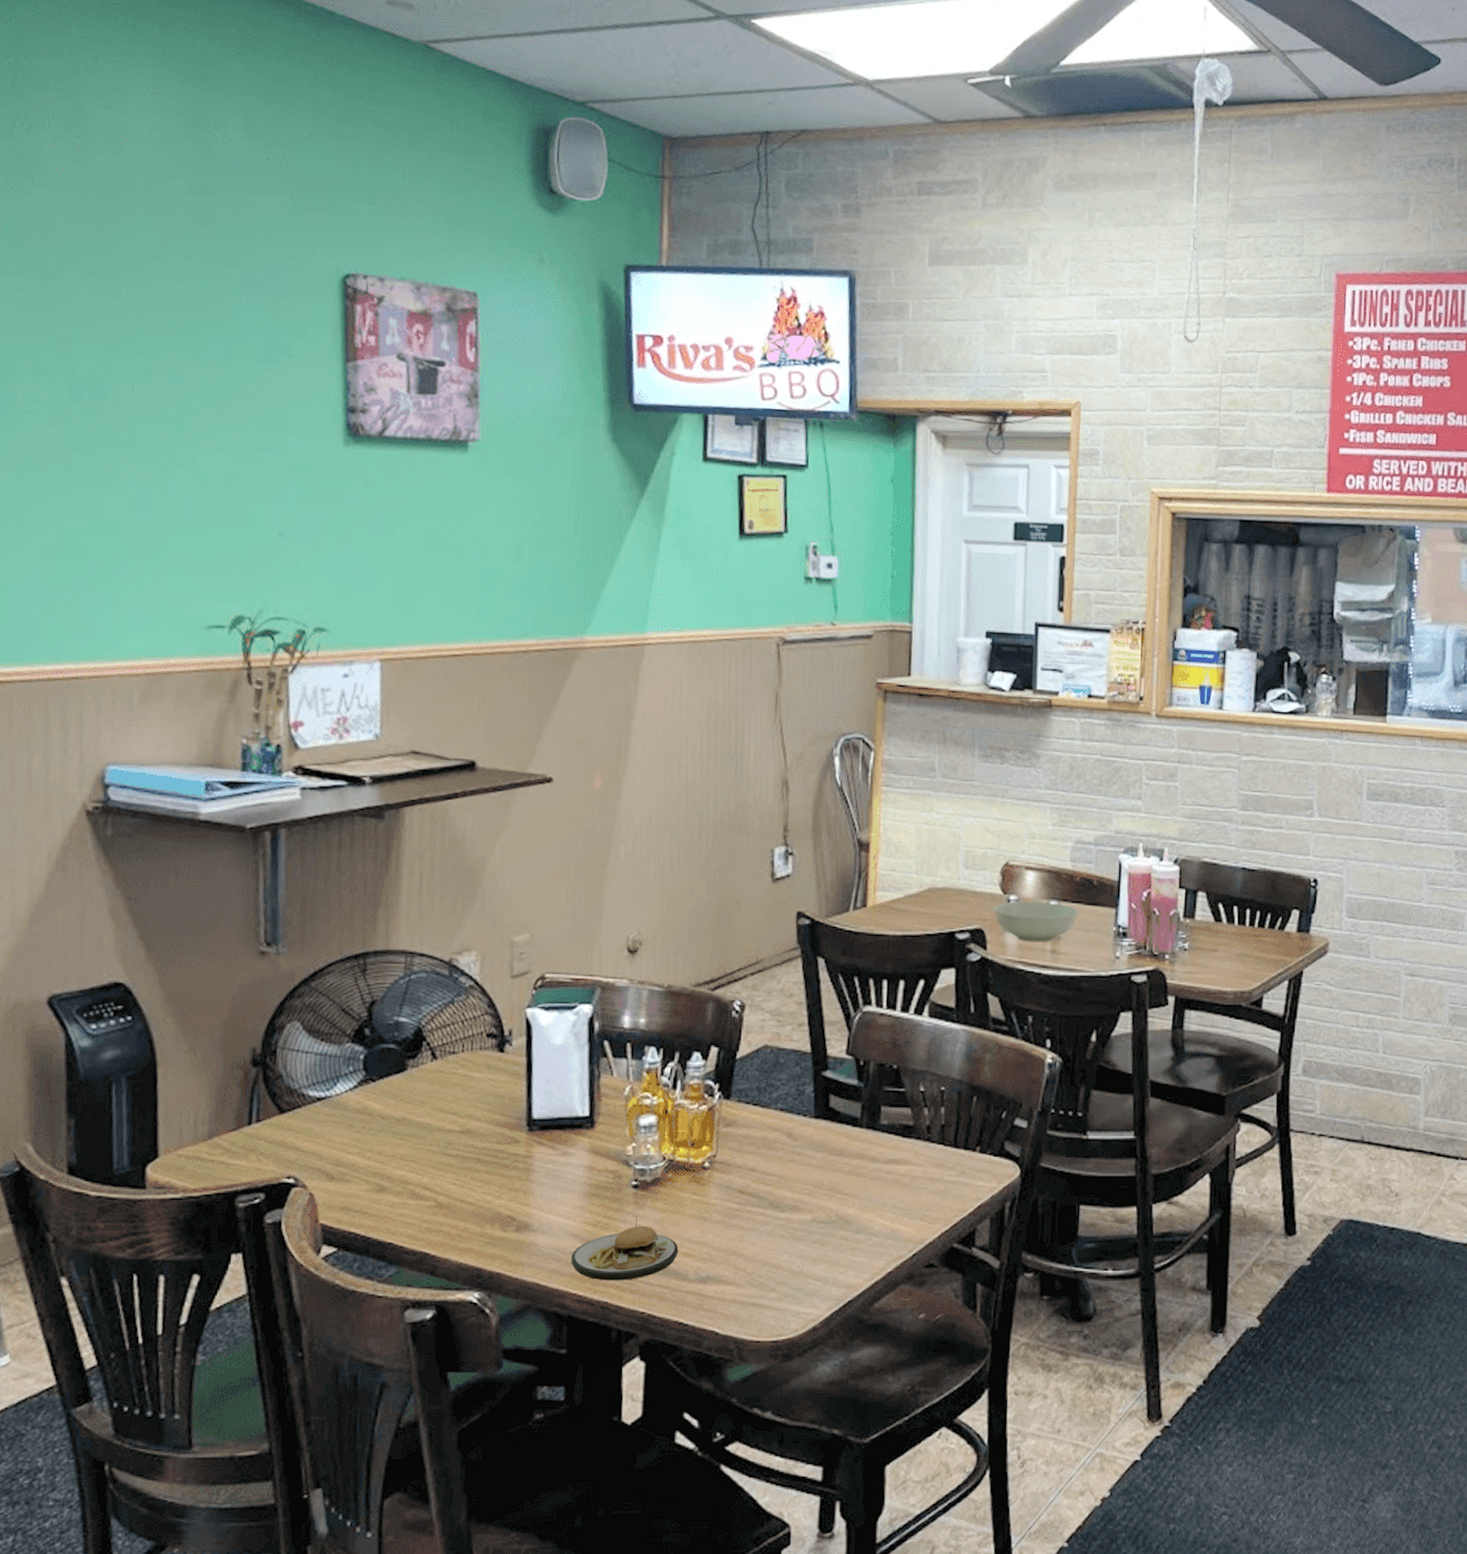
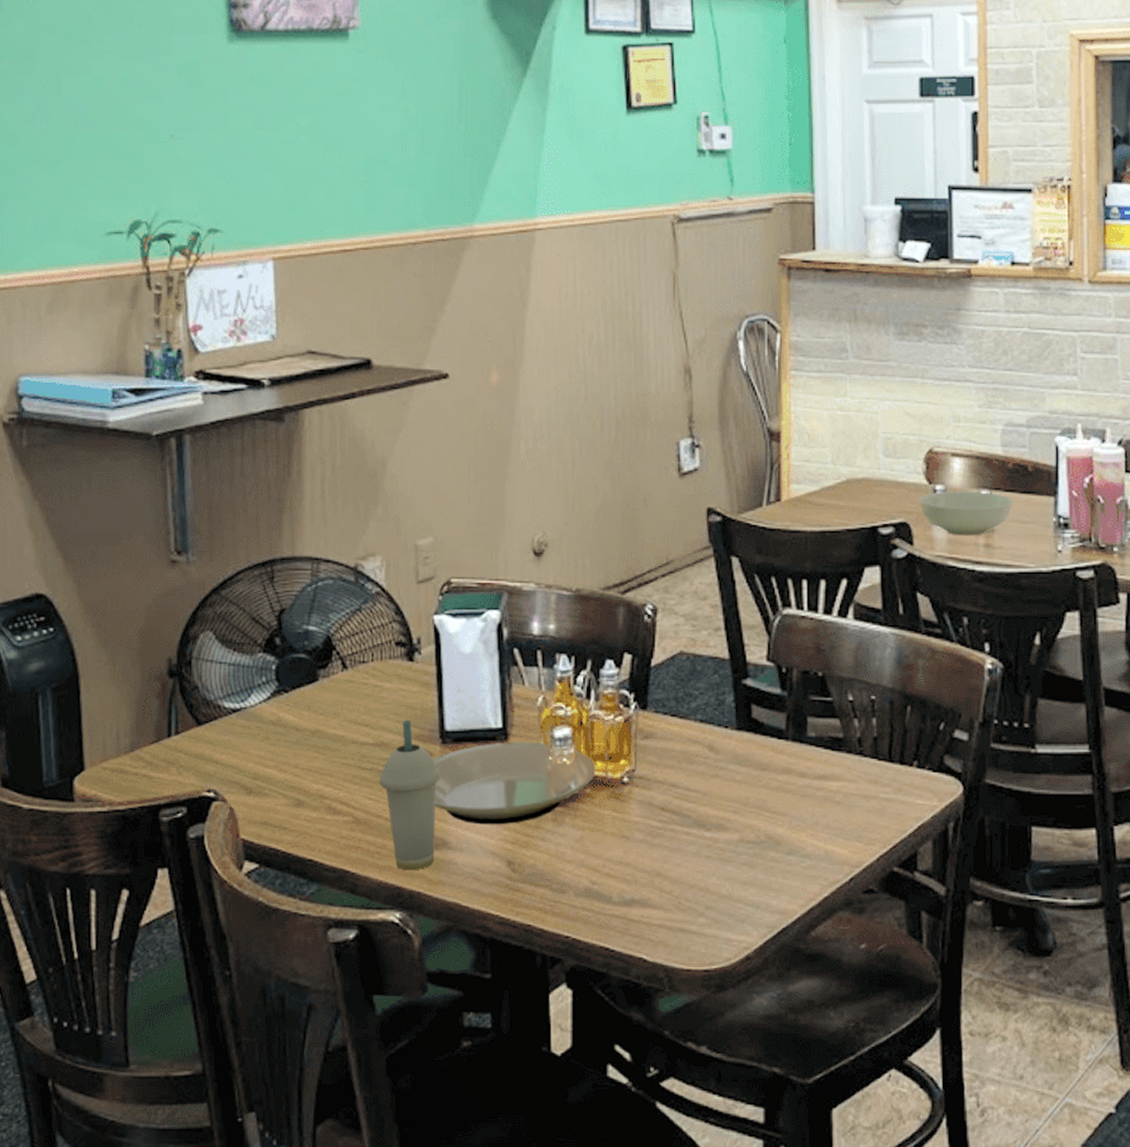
cup: none [463,1108,526,1253] -> present [379,719,441,871]
plate: none [518,1130,679,1208] -> present [433,742,596,825]
burger: present [571,1216,679,1281] -> none [492,833,601,902]

